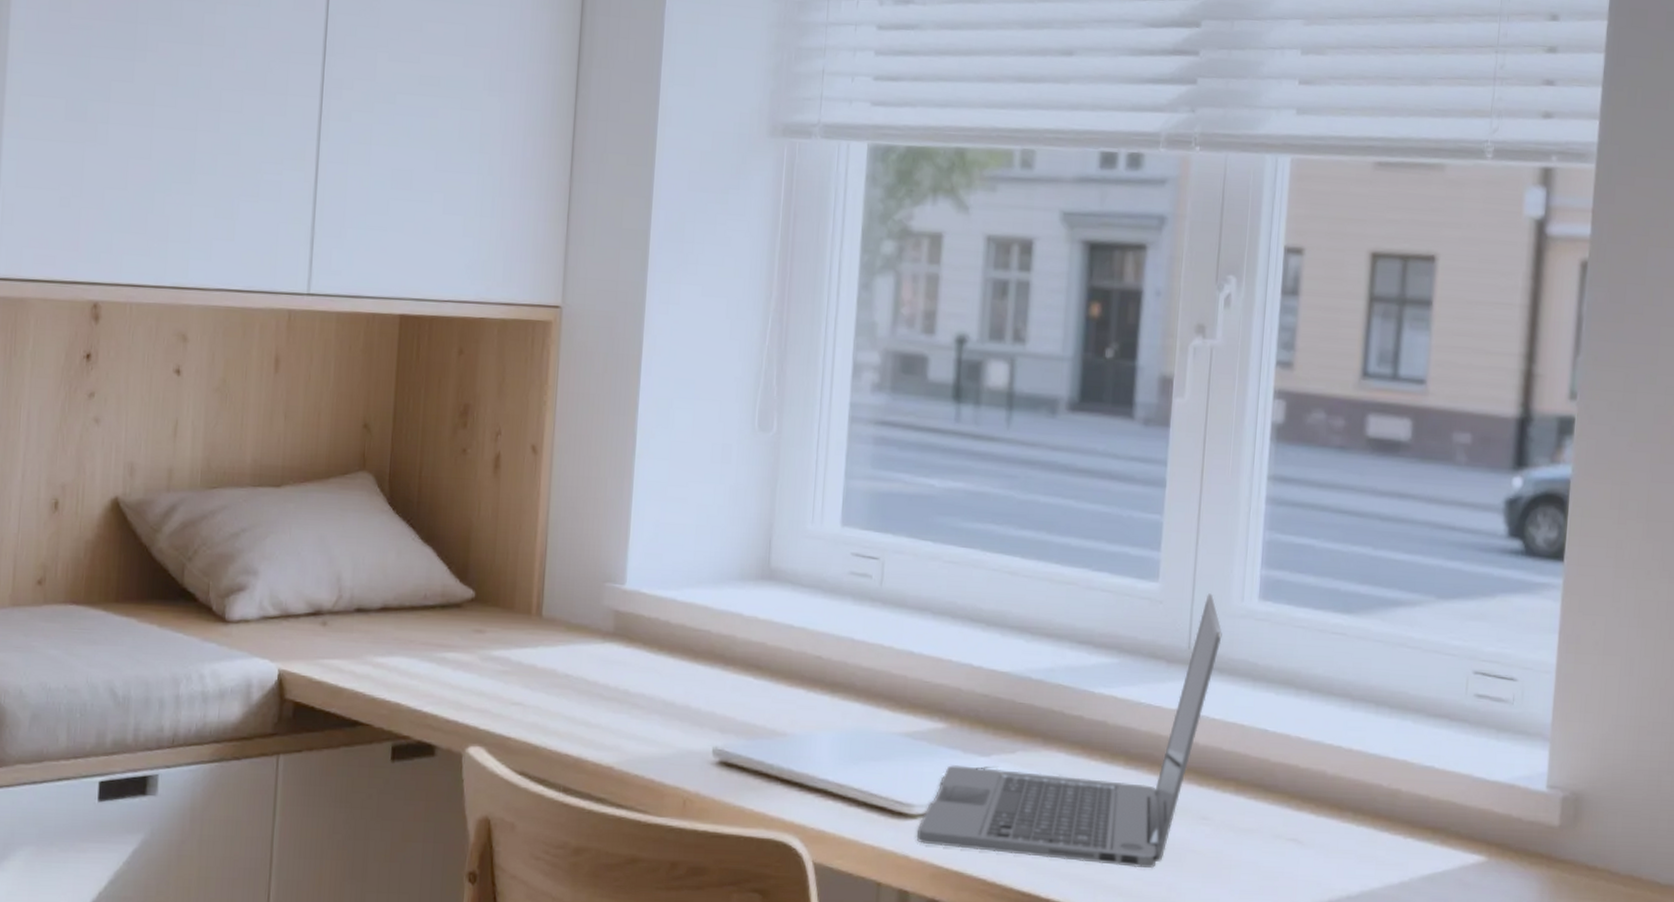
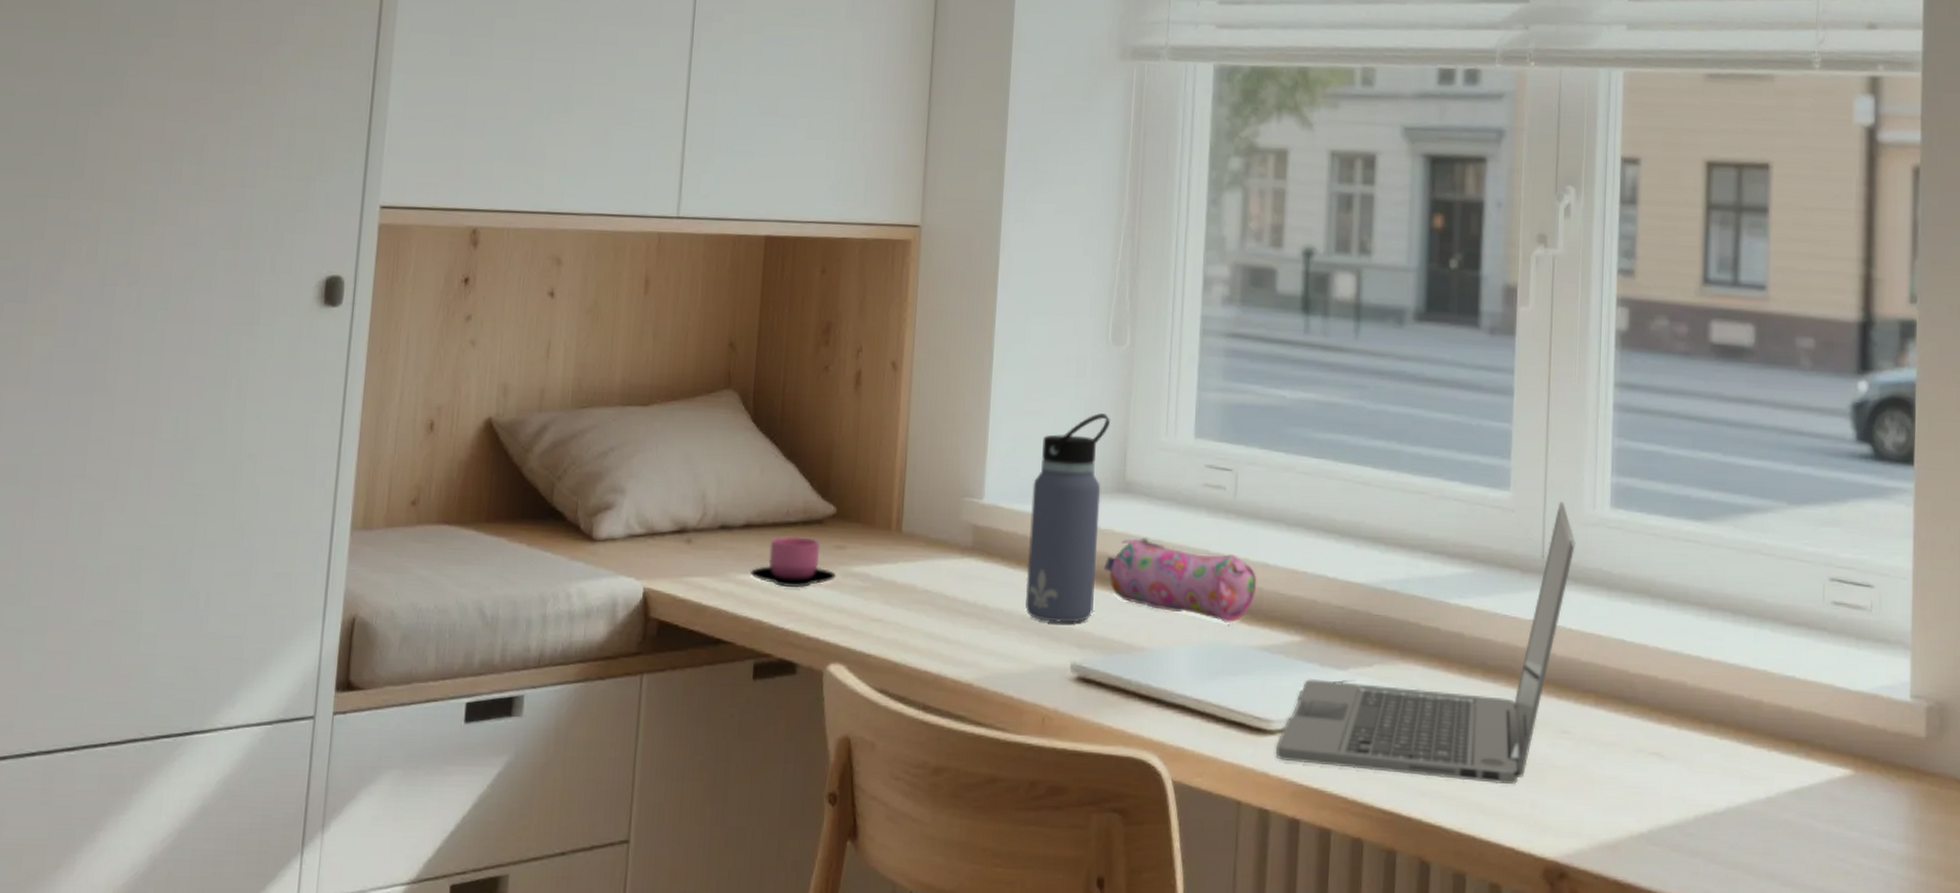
cup: none [387,619,476,671] -> present [750,535,837,587]
water bottle: none [667,500,755,709] -> present [1025,413,1110,623]
pencil case: none [746,625,902,710] -> present [1103,538,1257,623]

